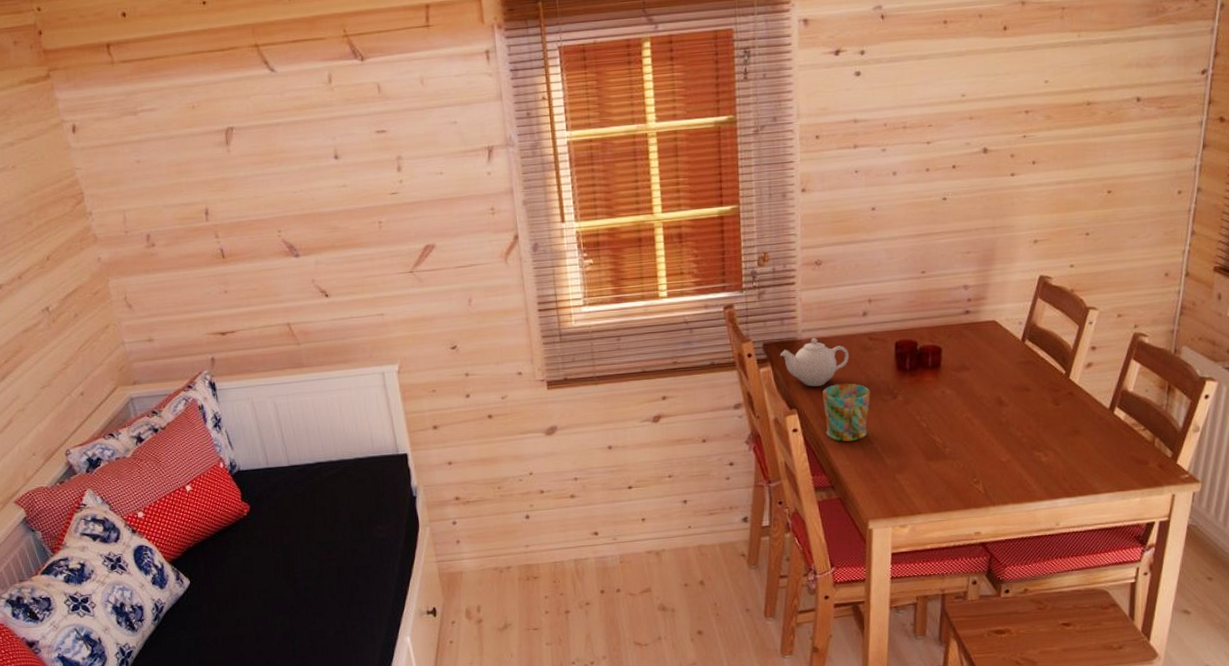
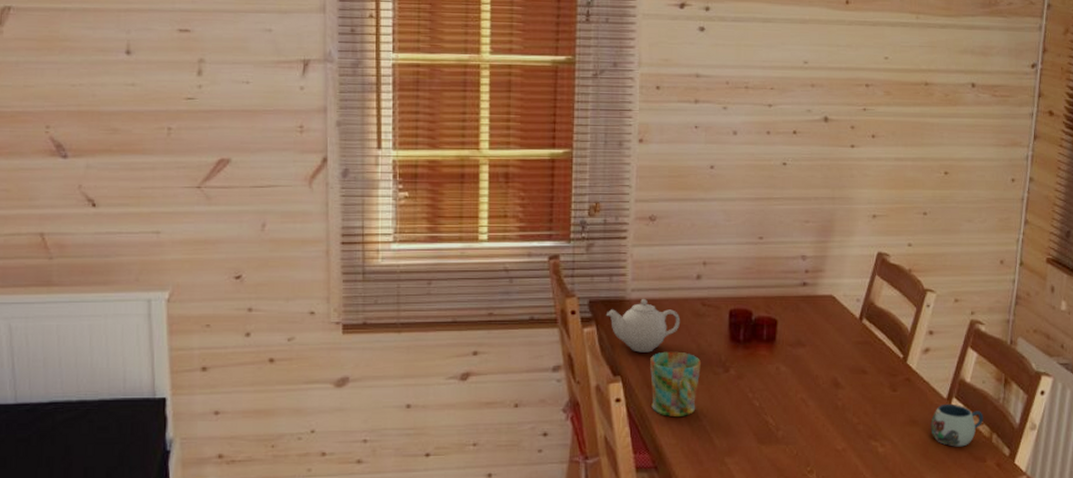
mug: none [1093,413,1146,453] -> present [930,403,983,447]

